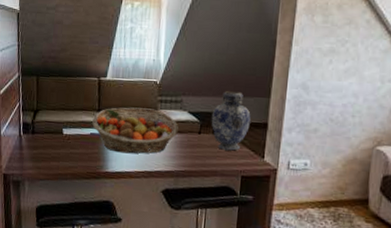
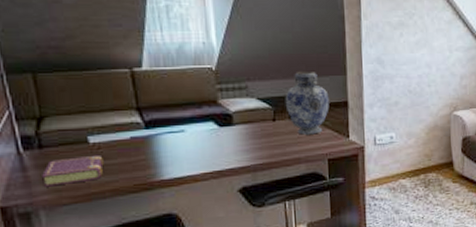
book: none [31,144,70,164] -> present [42,154,104,187]
fruit basket: present [92,107,179,154] -> none [130,99,248,156]

